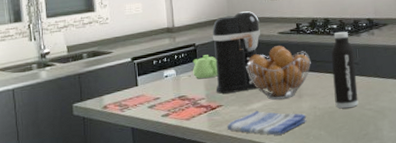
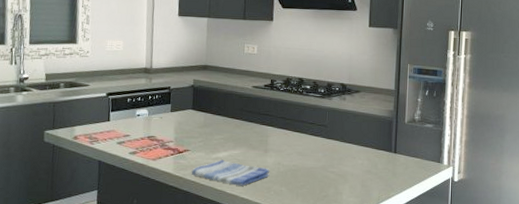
teapot: present [192,55,218,79] -> none [165,99,189,122]
coffee maker: present [212,11,260,94] -> none [184,61,235,139]
fruit basket: present [246,46,311,100] -> none [217,99,281,152]
water bottle: present [331,31,359,109] -> none [299,92,324,169]

